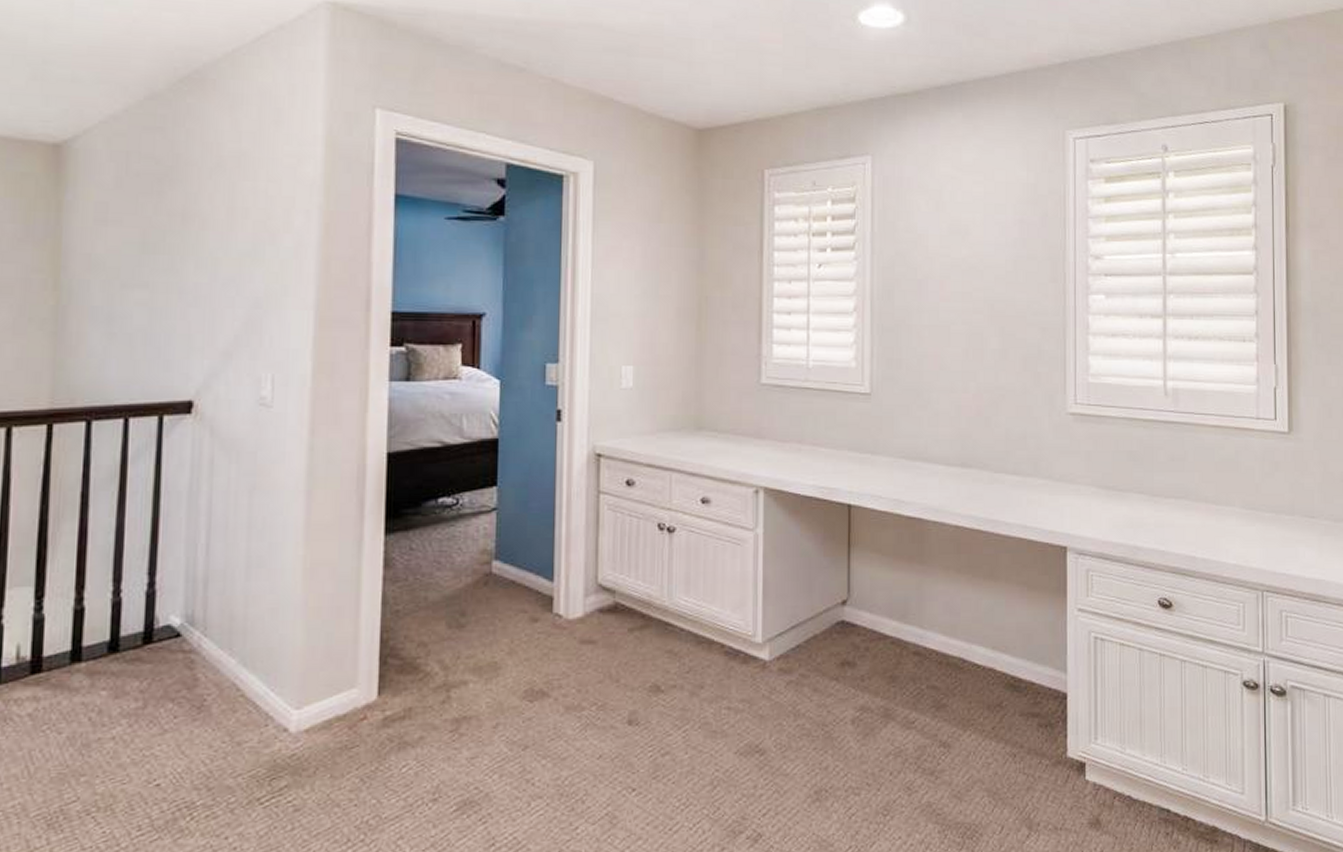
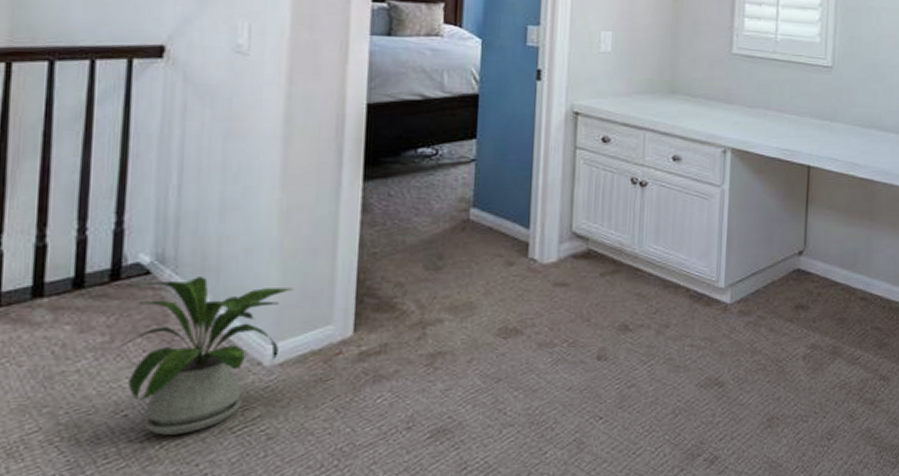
house plant: none [152,638,319,806] -> present [119,277,294,435]

